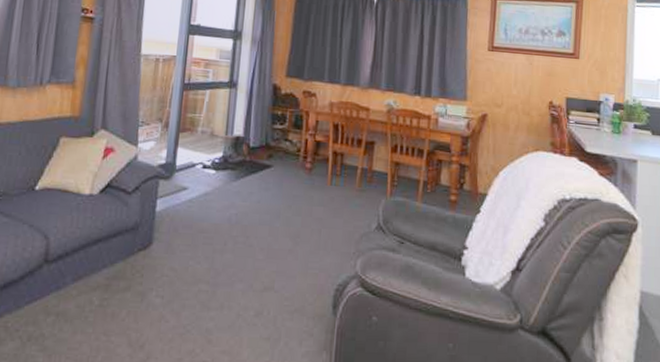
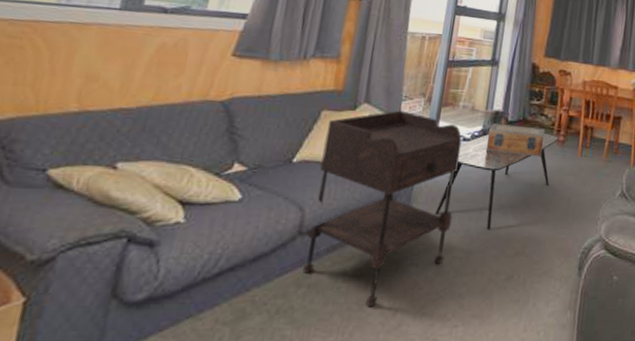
side table: none [50,136,203,337] -> present [302,110,462,306]
coffee table: none [179,160,306,263] -> present [436,133,559,230]
decorative box: none [227,150,291,186] -> present [486,123,546,157]

